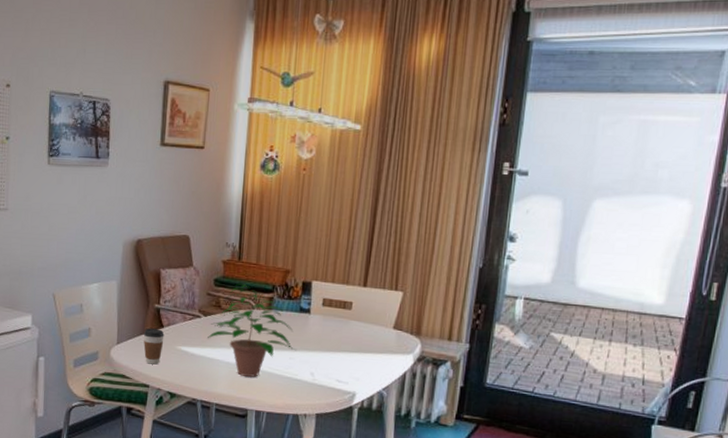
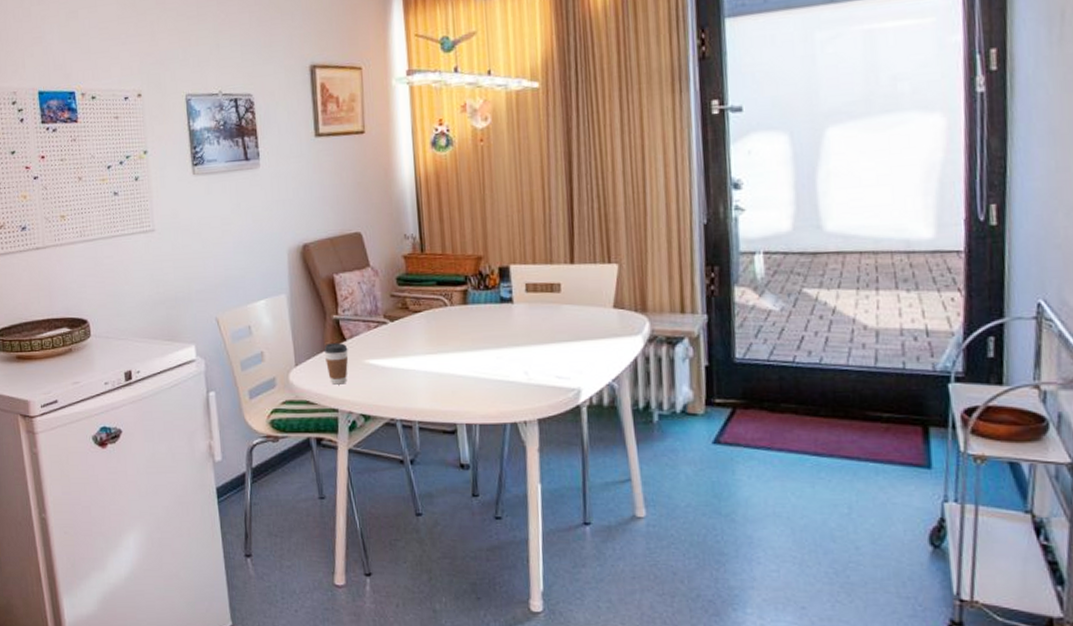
potted plant: present [208,283,296,377] -> none [398,278,503,385]

